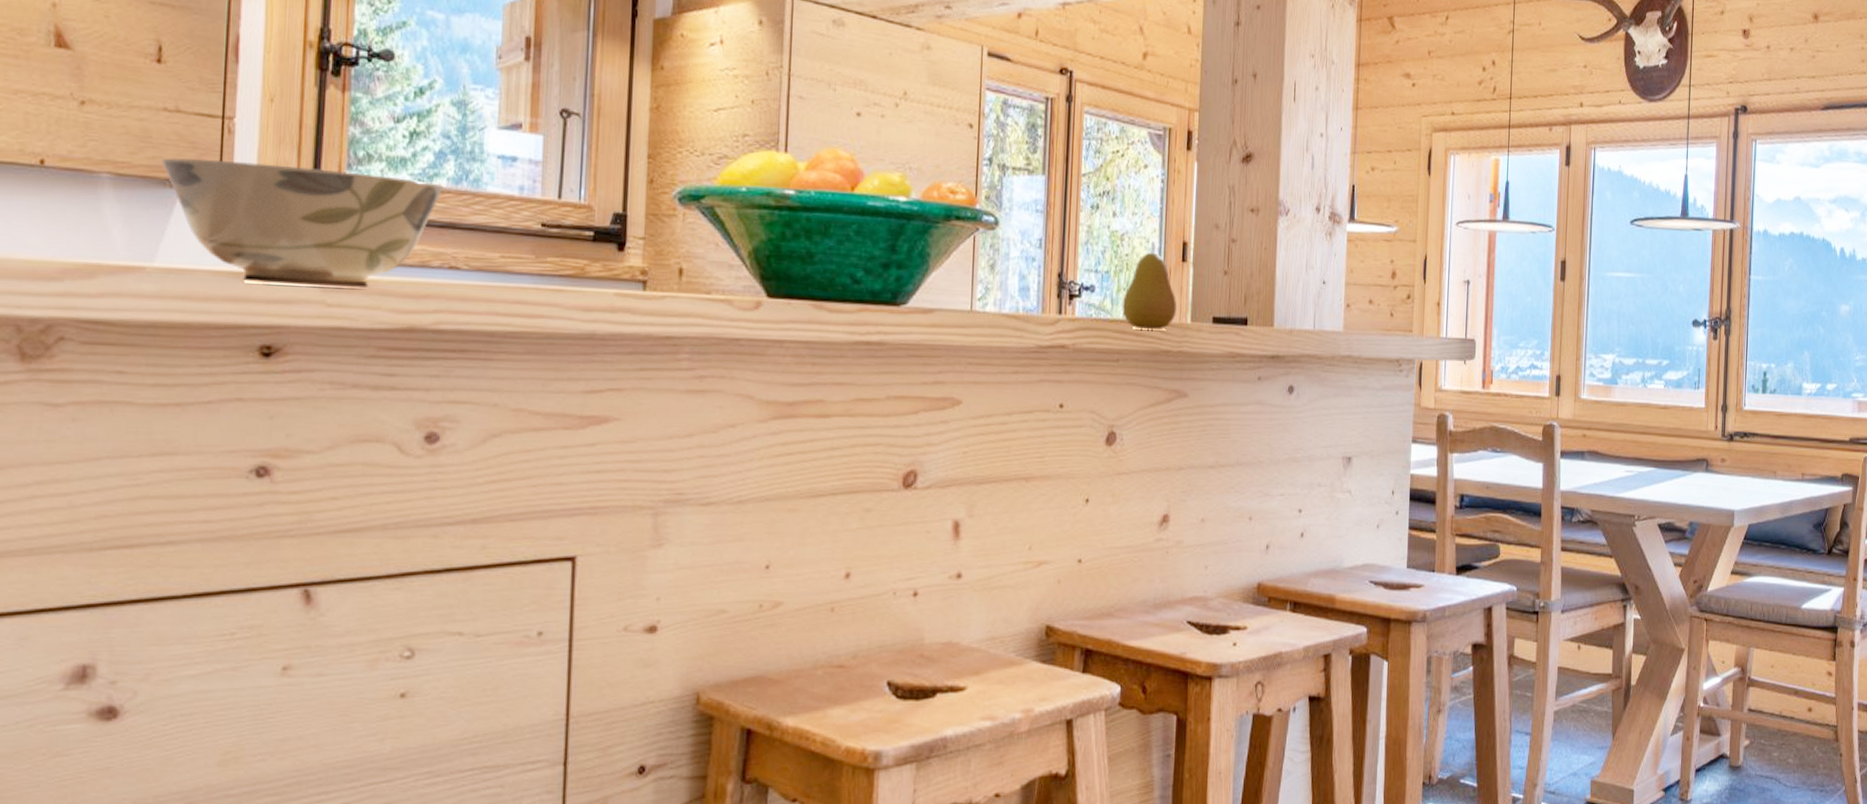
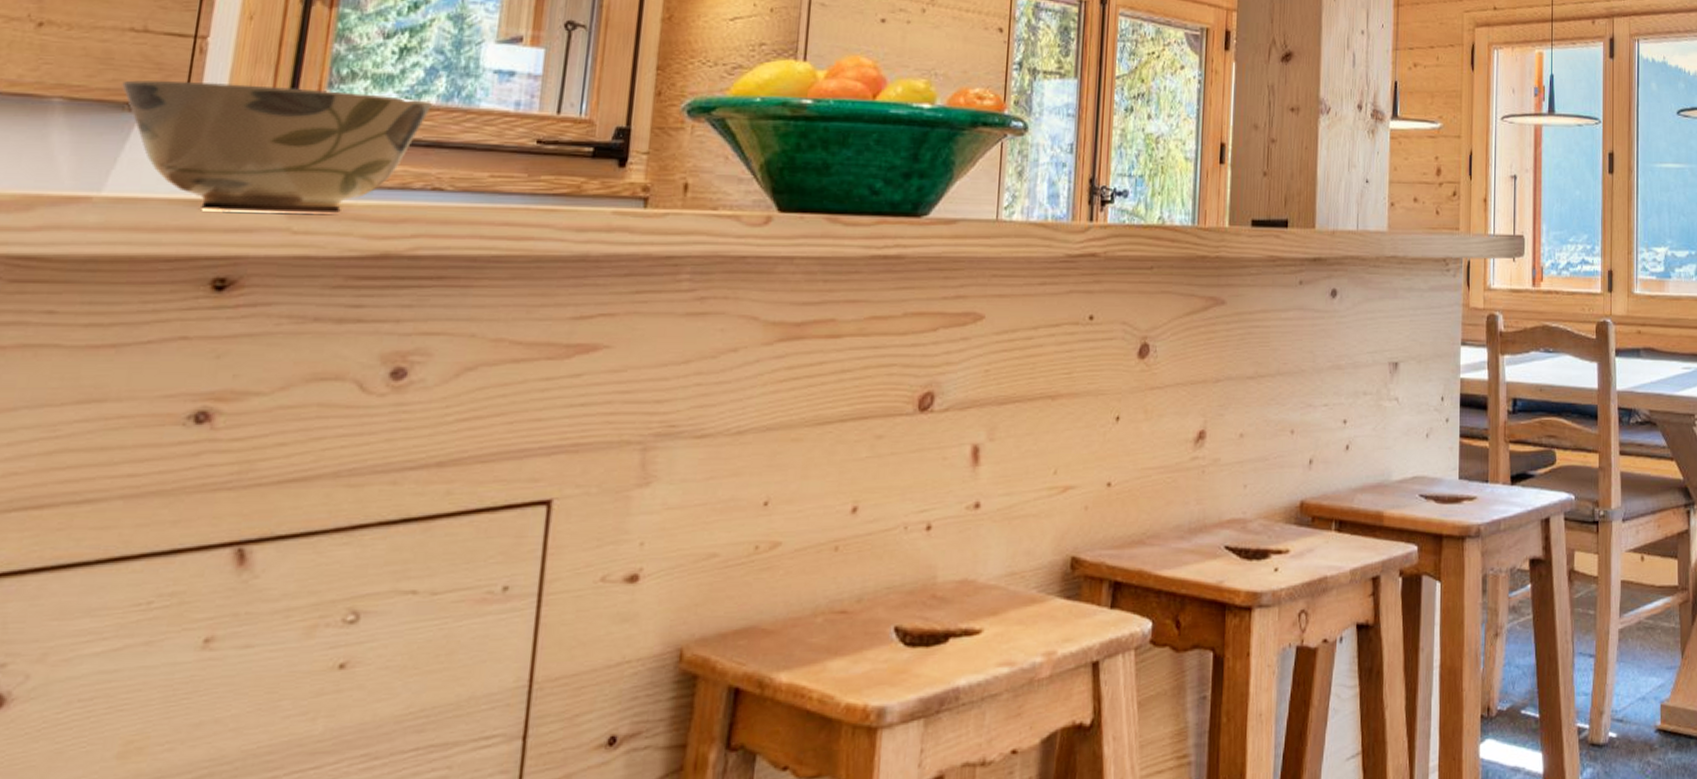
fruit: present [1122,242,1177,330] -> none [1156,144,1215,235]

